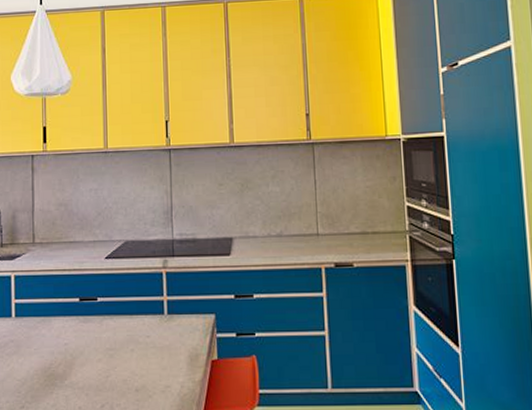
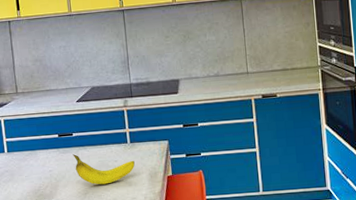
fruit: none [95,324,172,366] -> present [73,154,135,185]

